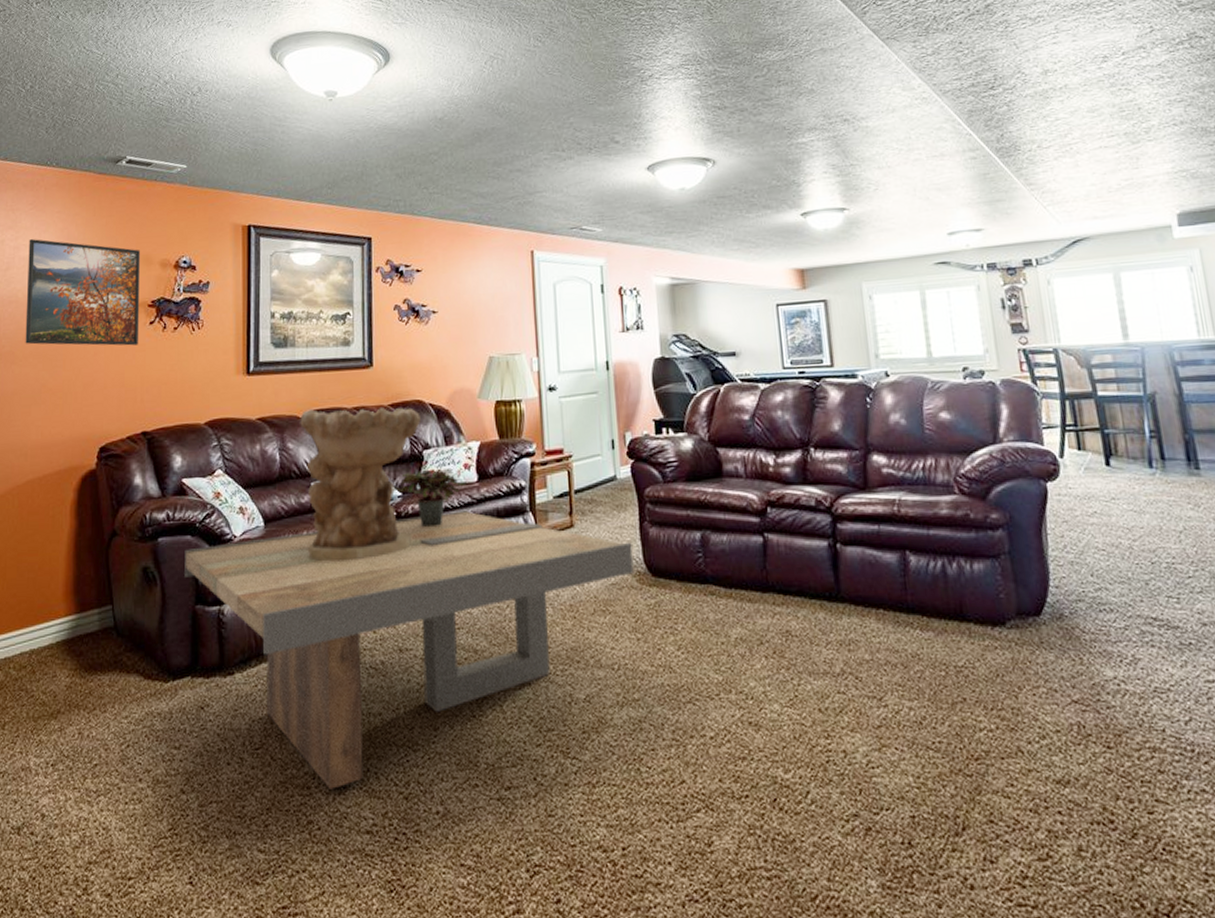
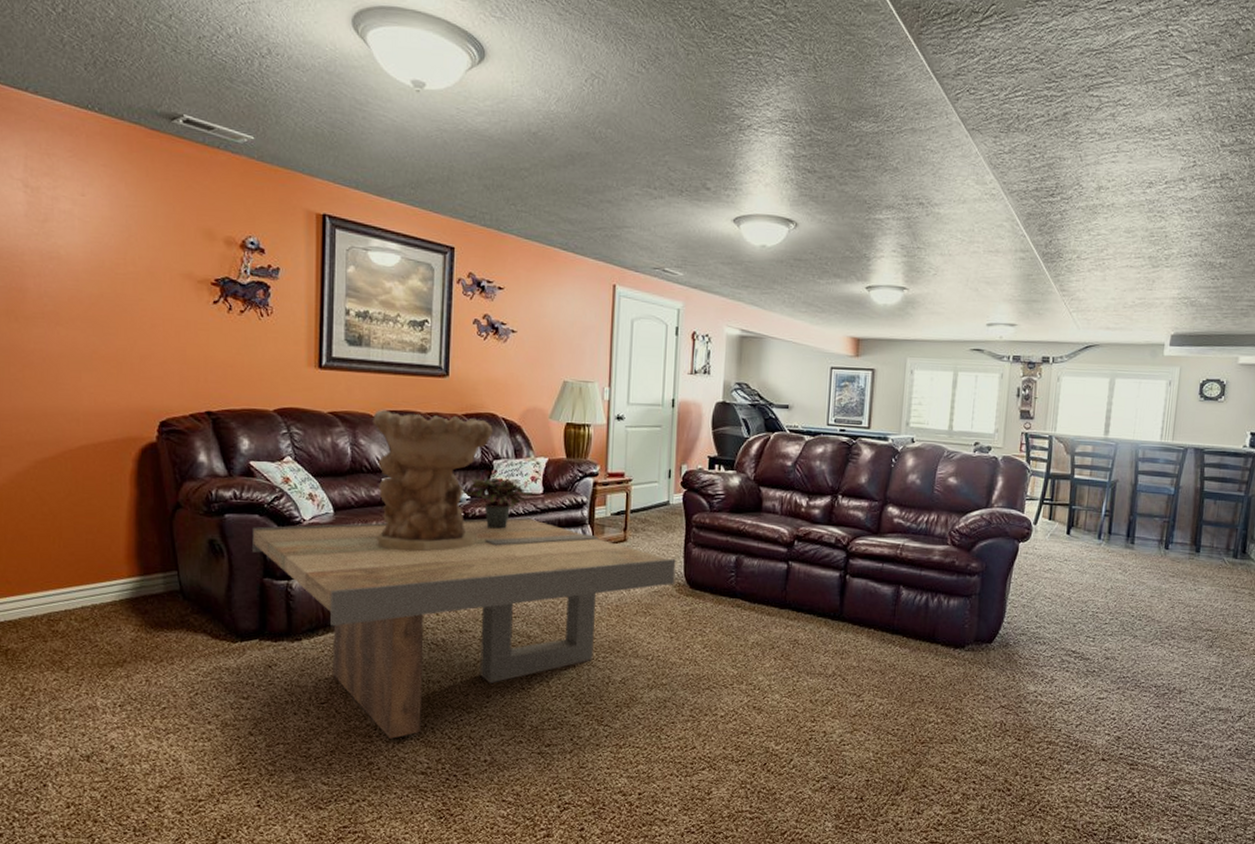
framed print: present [25,239,140,346] -> none [69,191,202,323]

